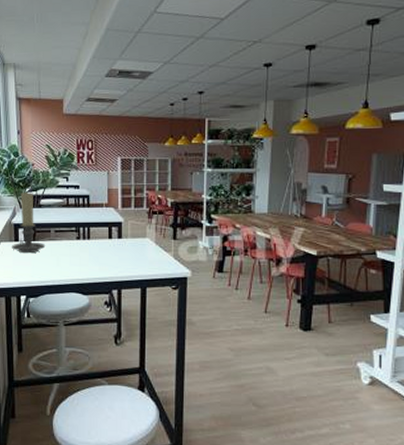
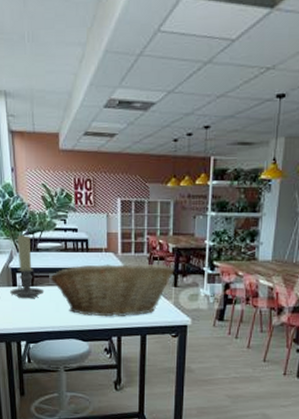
fruit basket: none [52,217,173,270] -> present [50,263,174,317]

